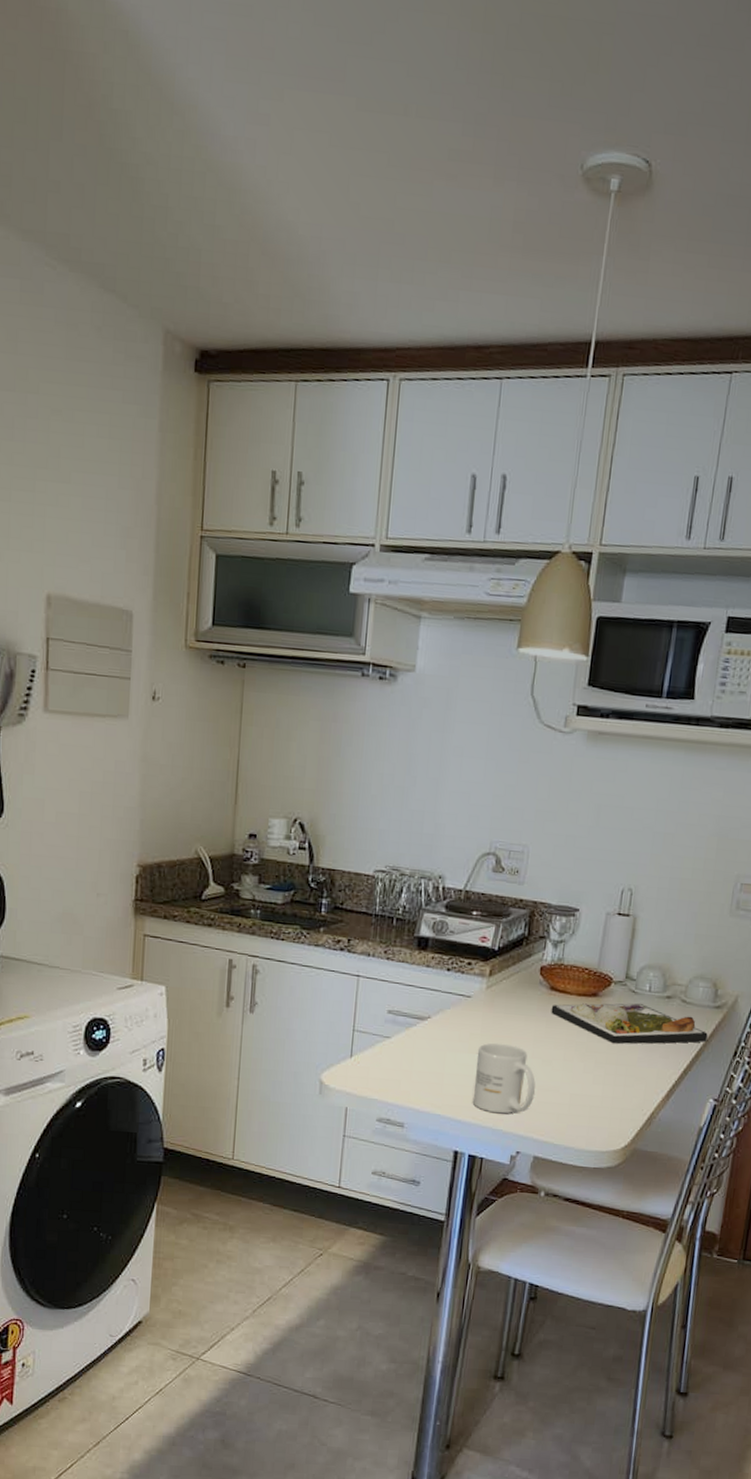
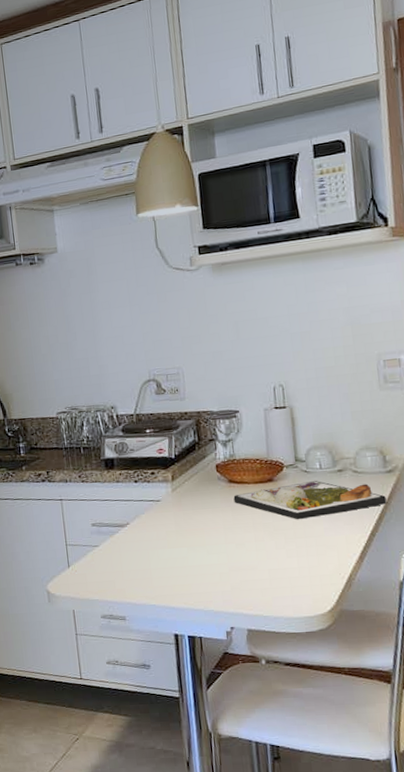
mug: present [472,1042,536,1114] -> none [177,535,236,597]

